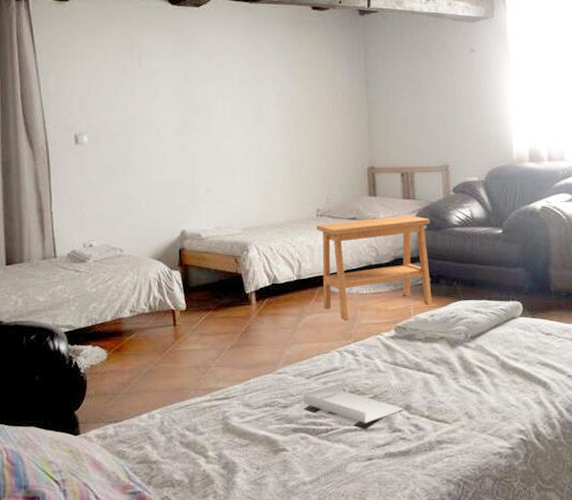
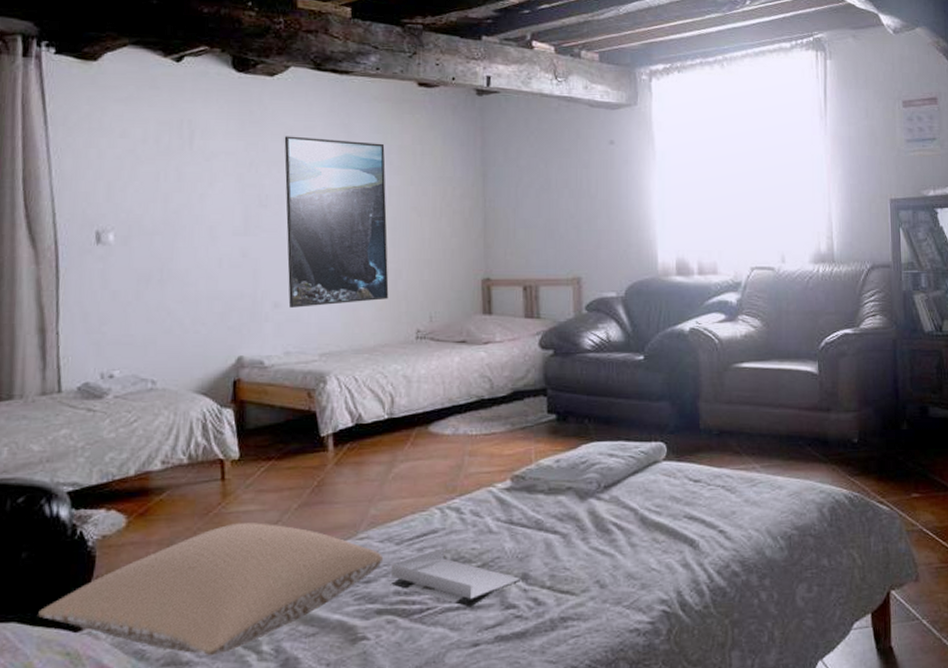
pillow: none [49,359,297,458] -> present [38,523,384,656]
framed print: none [209,55,294,192] -> present [284,136,389,308]
side table: present [317,215,432,320] -> none [416,337,558,468]

